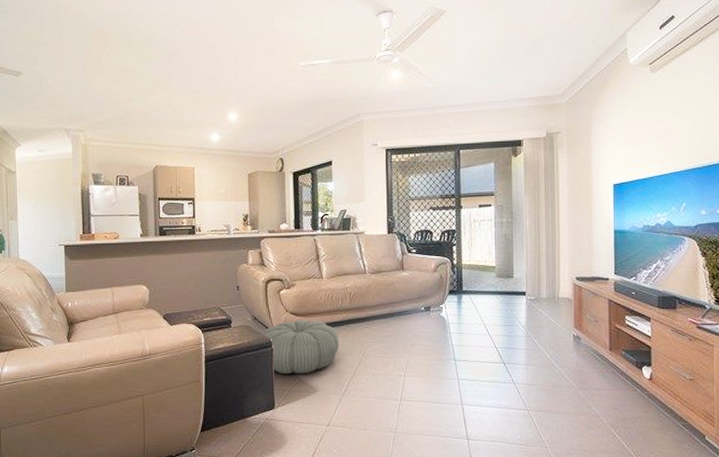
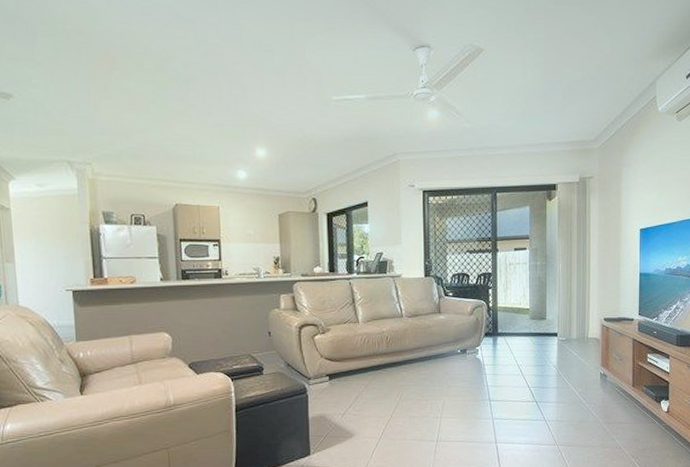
pouf: present [261,320,339,375] -> none [295,365,376,421]

